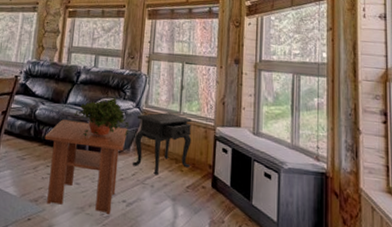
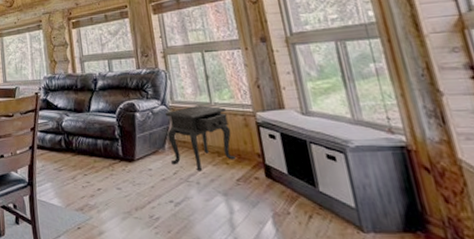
coffee table: present [44,119,128,214] -> none [76,127,160,216]
potted plant: present [74,97,131,137] -> none [99,98,162,142]

